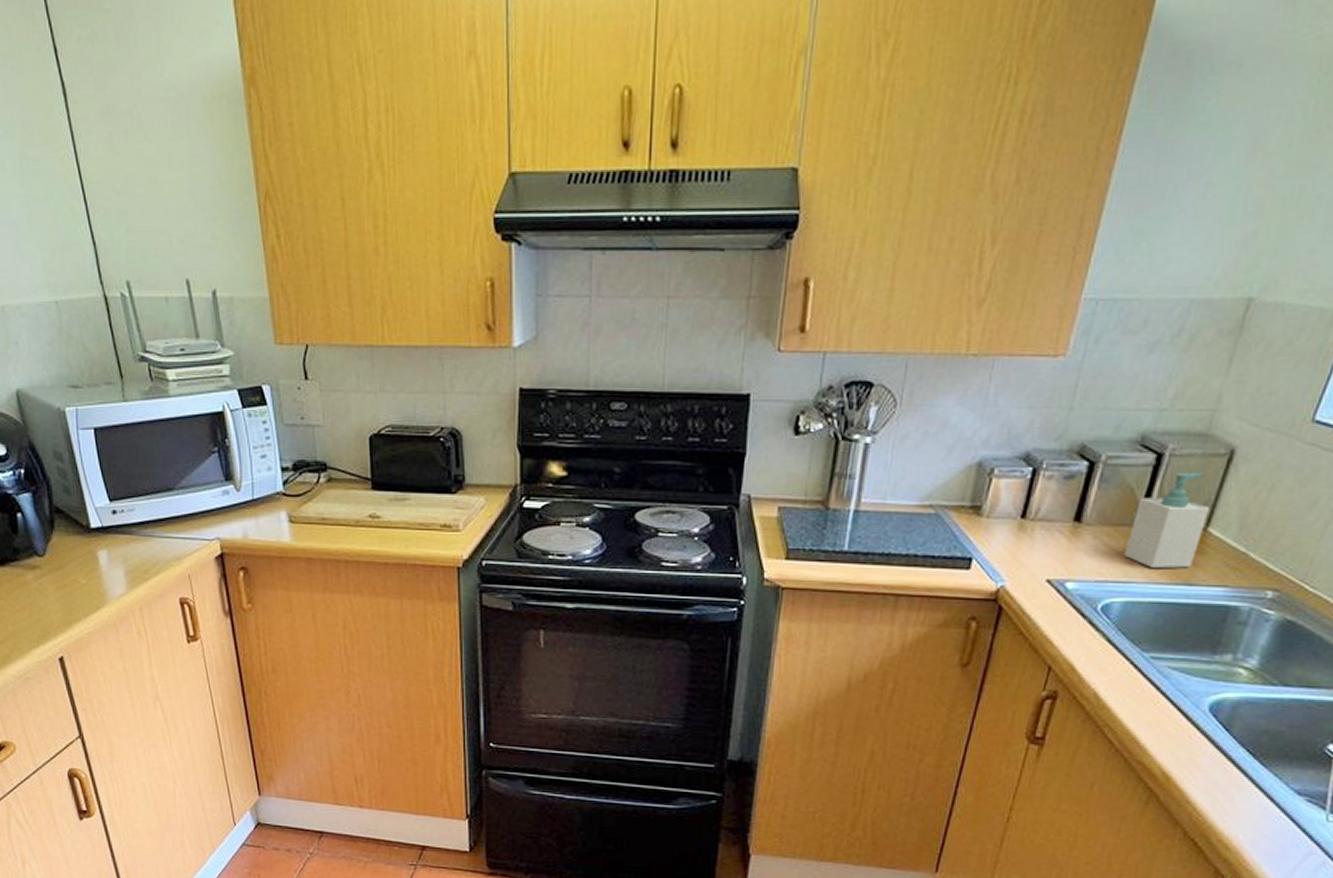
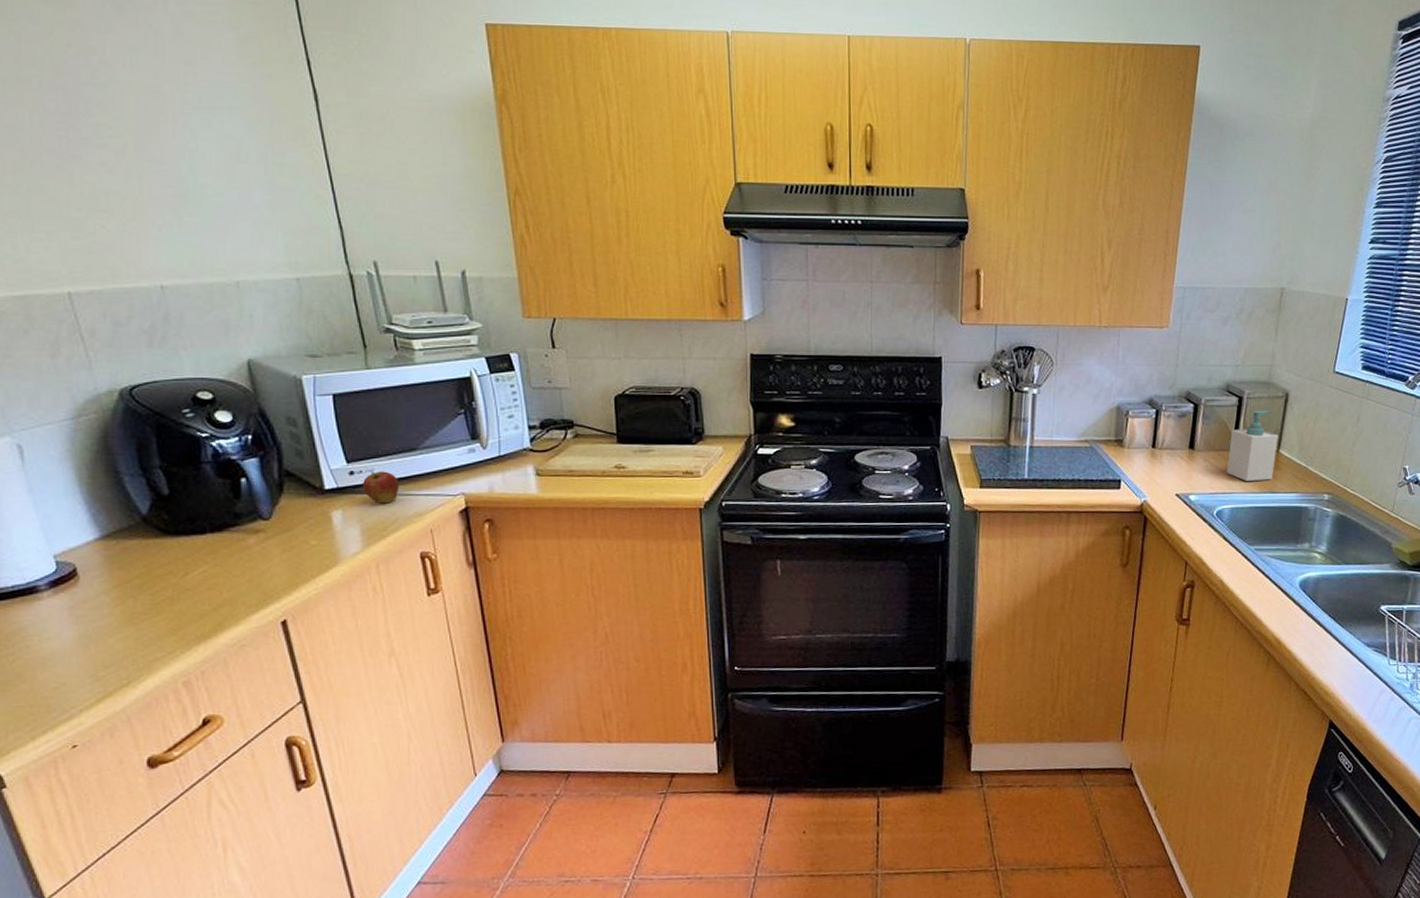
fruit: none [124,511,159,545] -> present [361,471,400,504]

